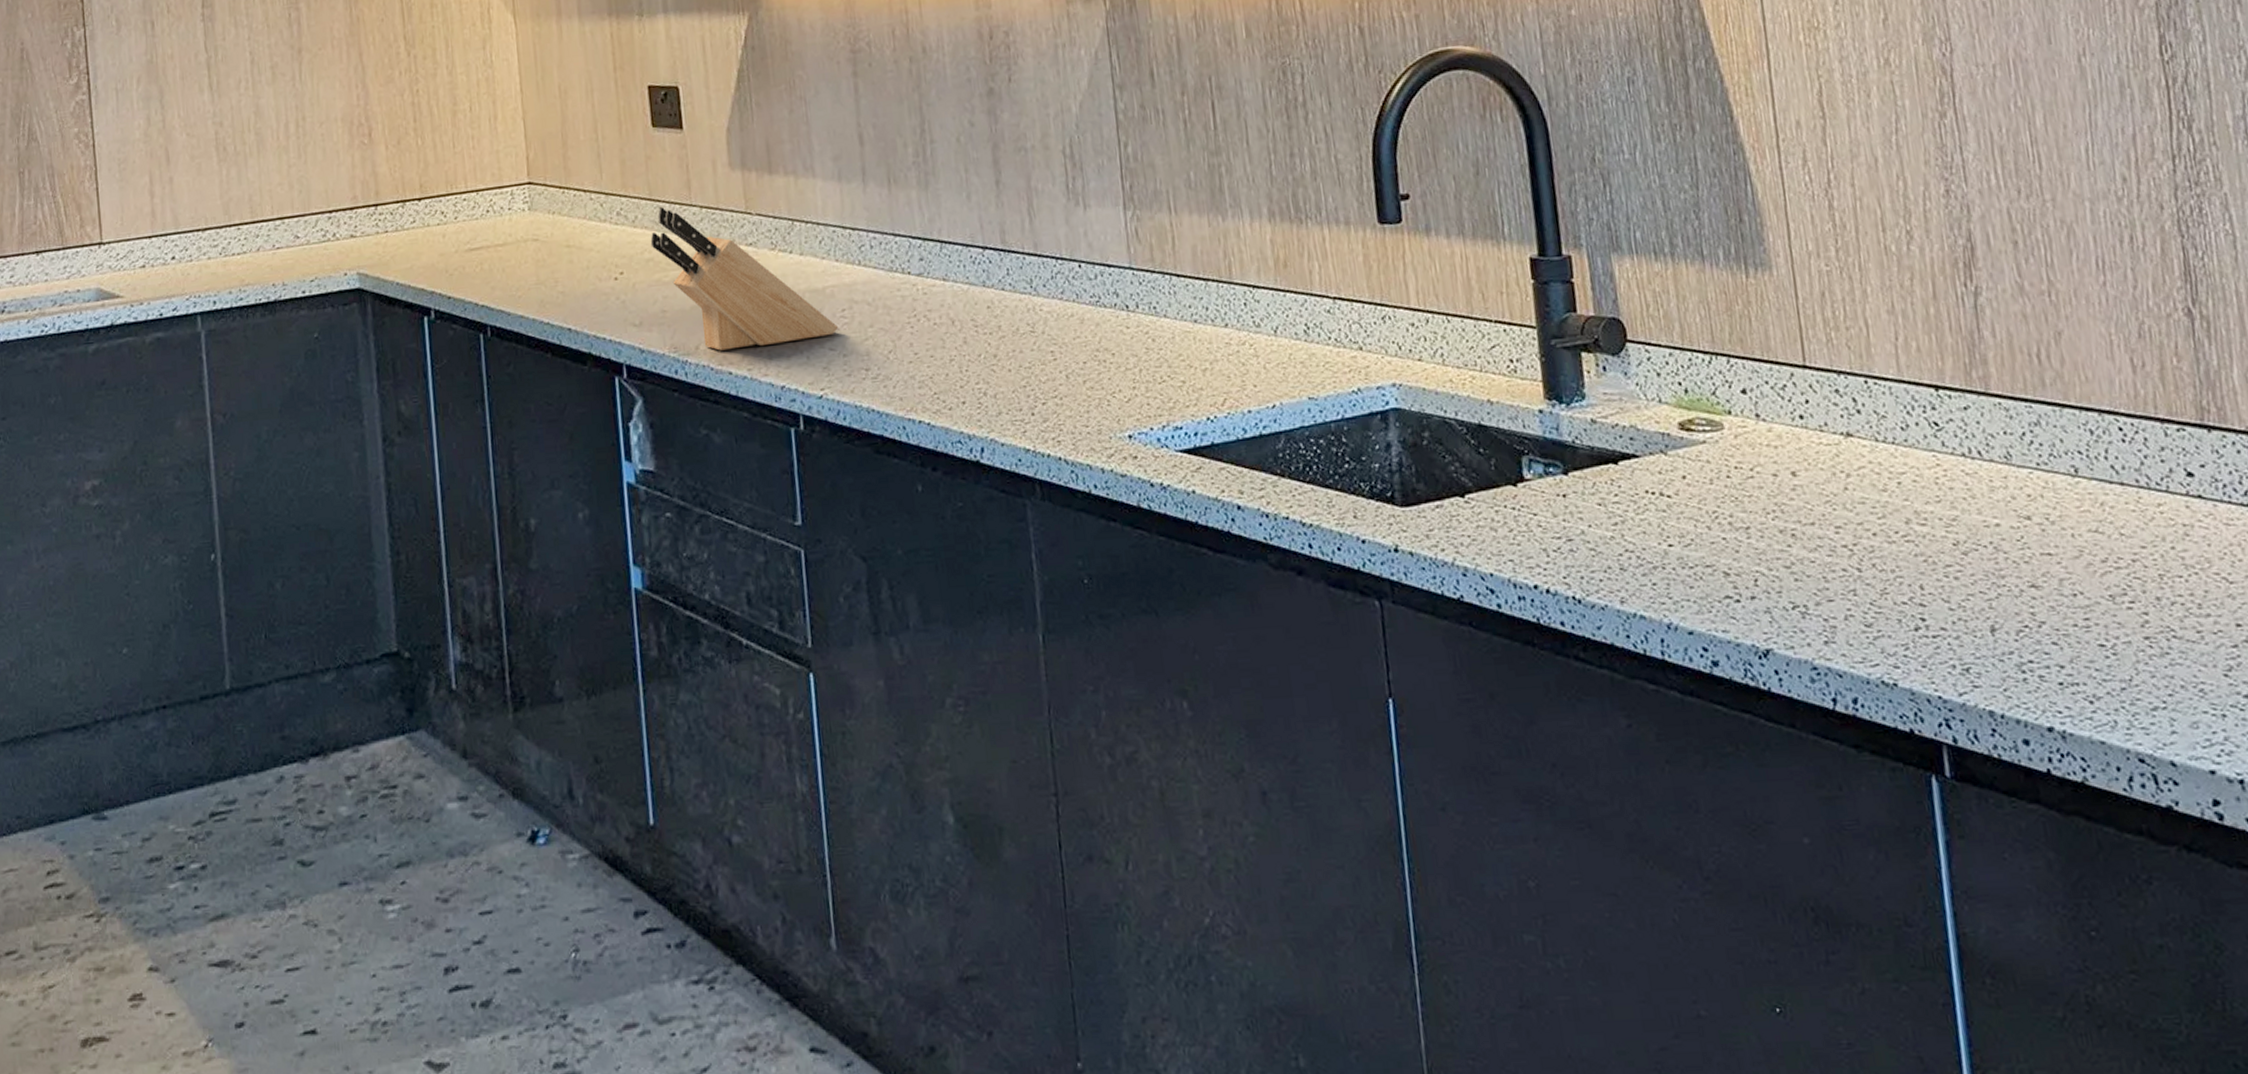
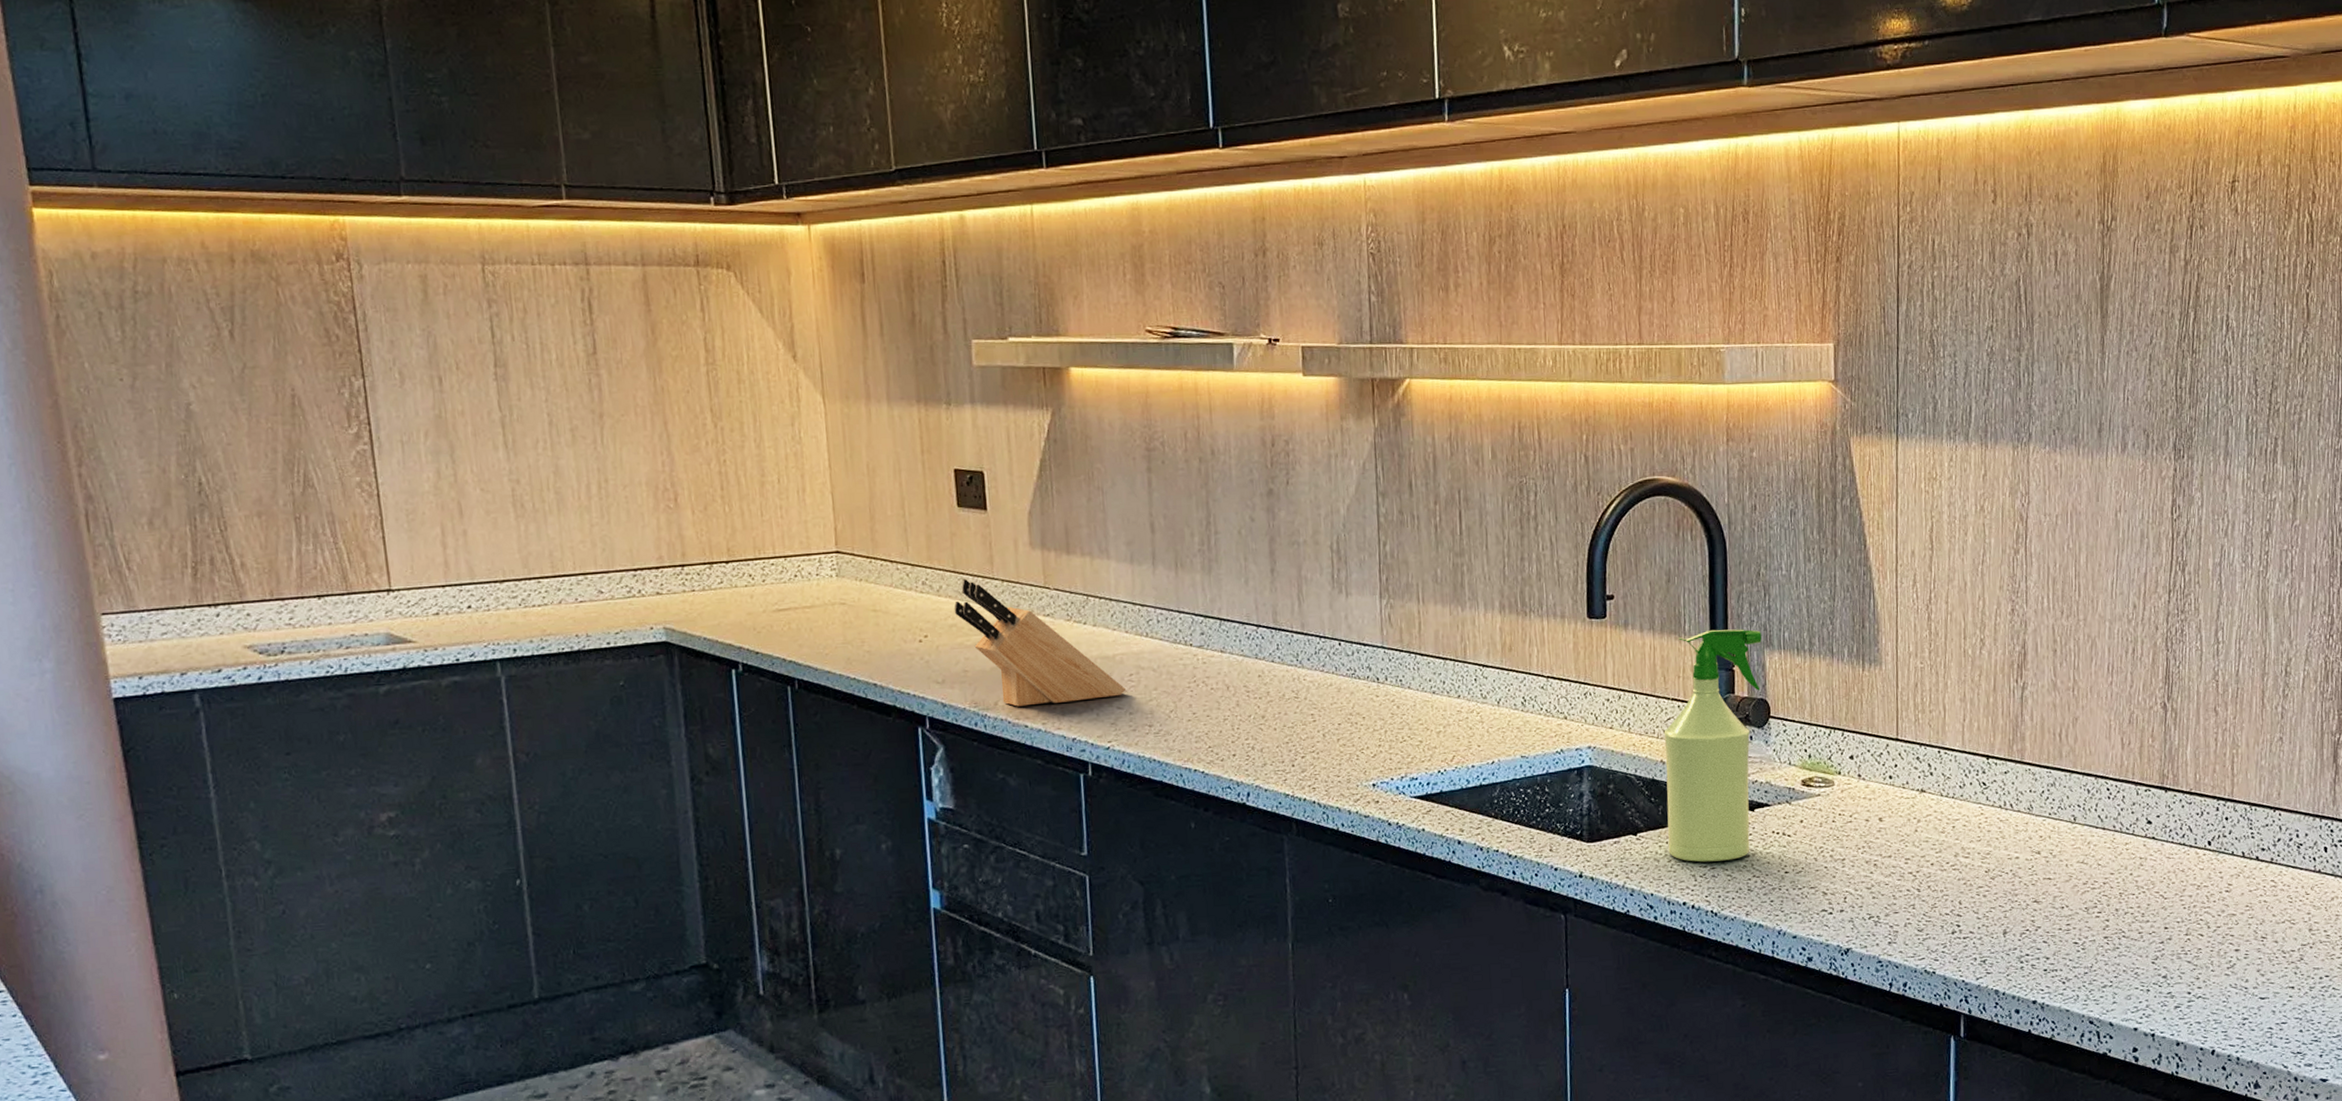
spray bottle: none [1488,229,1617,532] -> present [1664,629,1762,862]

